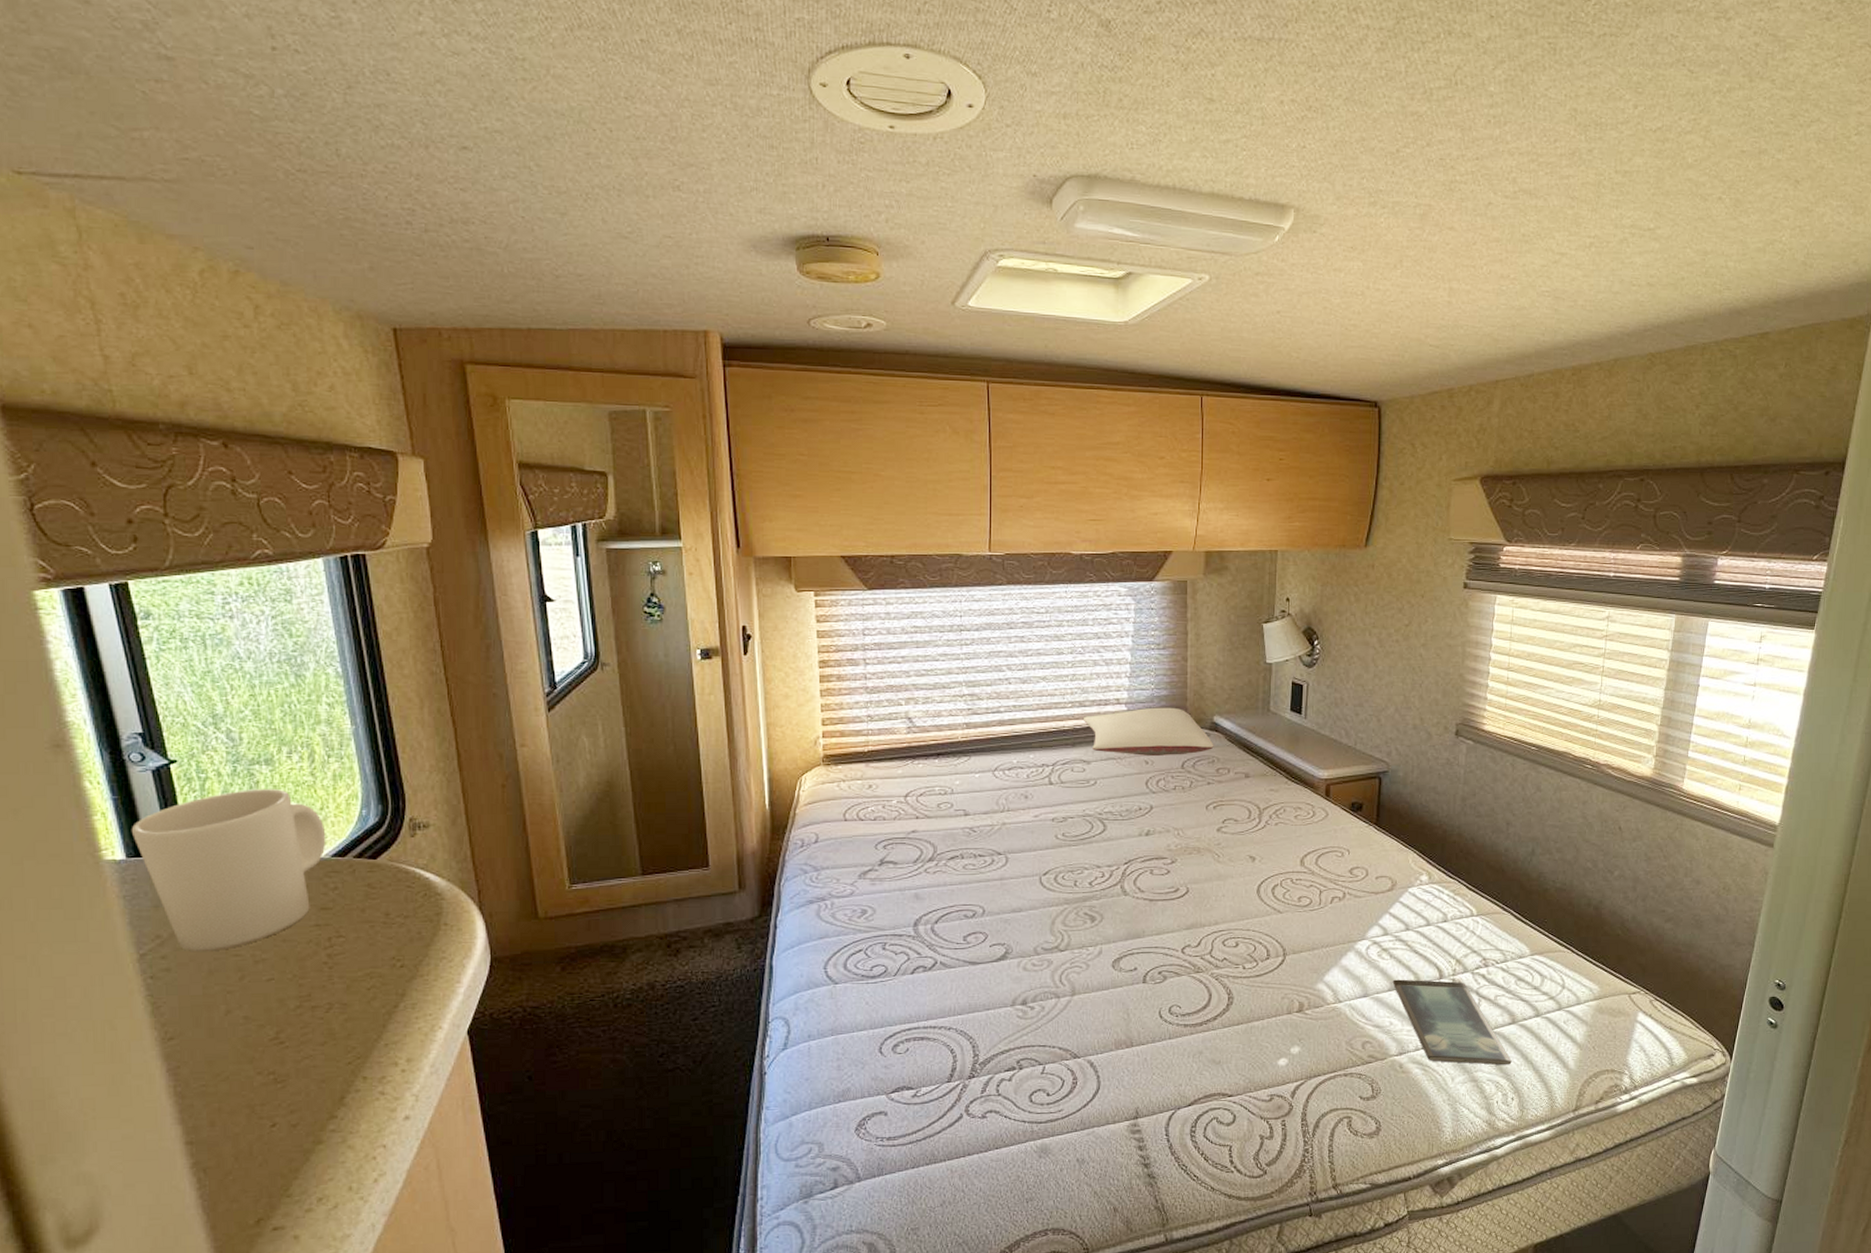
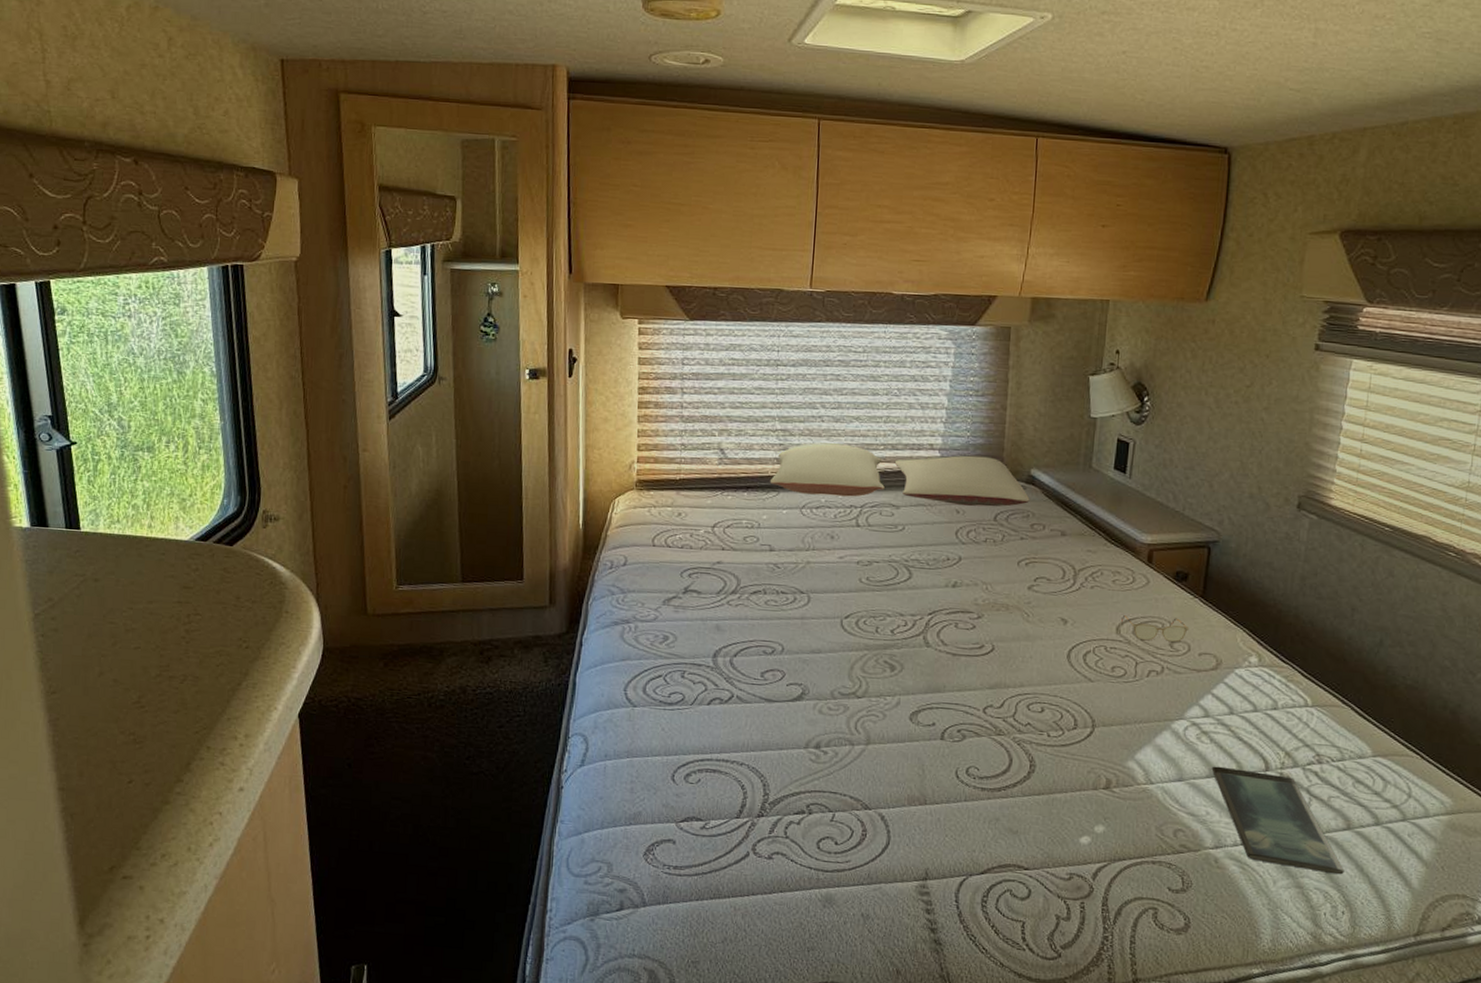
mug: present [131,788,326,952] -> none [36,472,193,618]
pillow: none [960,705,1075,756] -> present [769,442,885,497]
eyeglasses: none [1305,846,1366,870] -> present [1121,615,1190,642]

